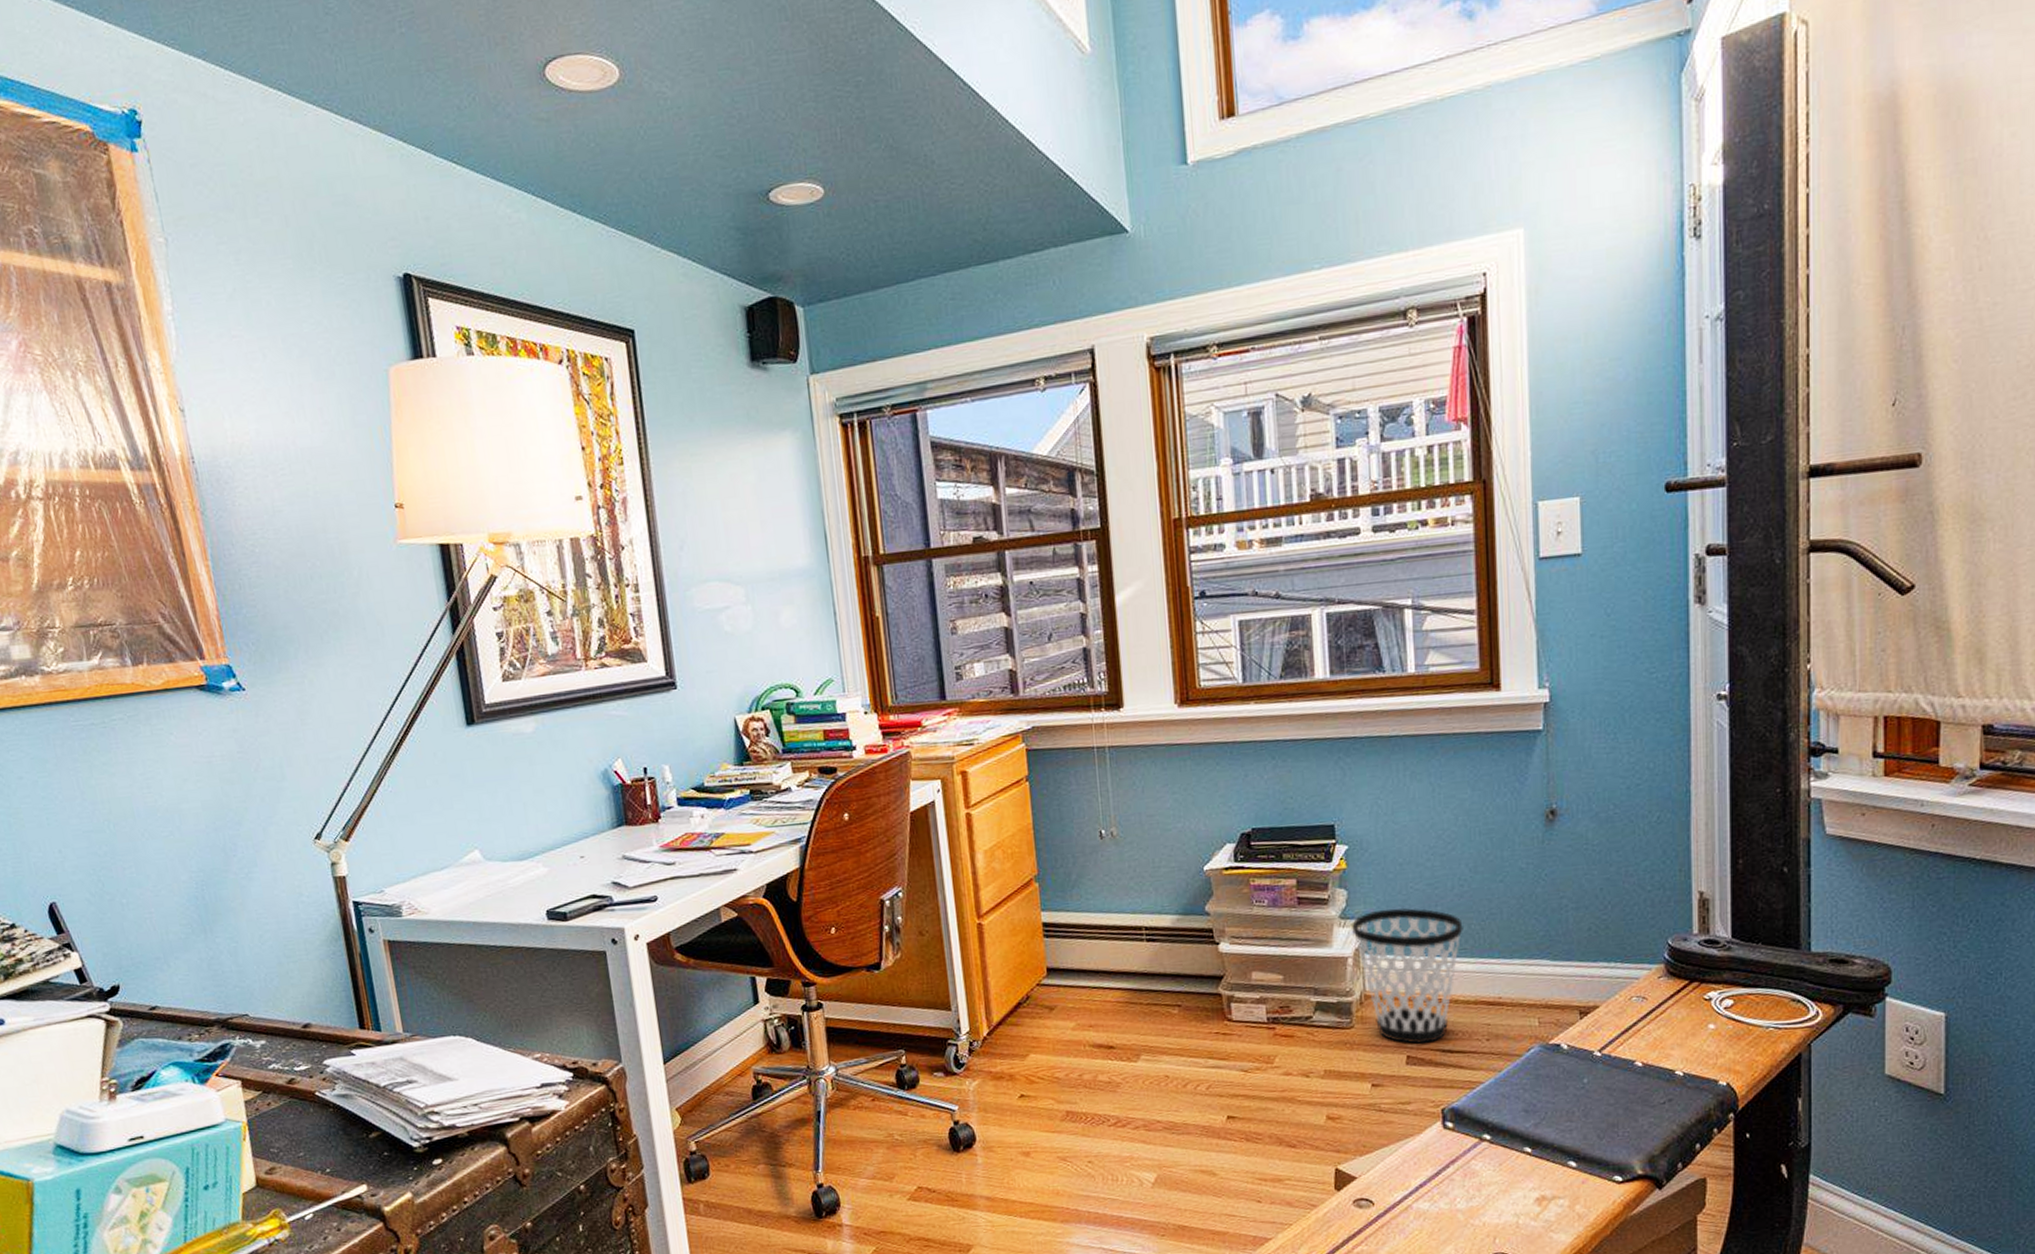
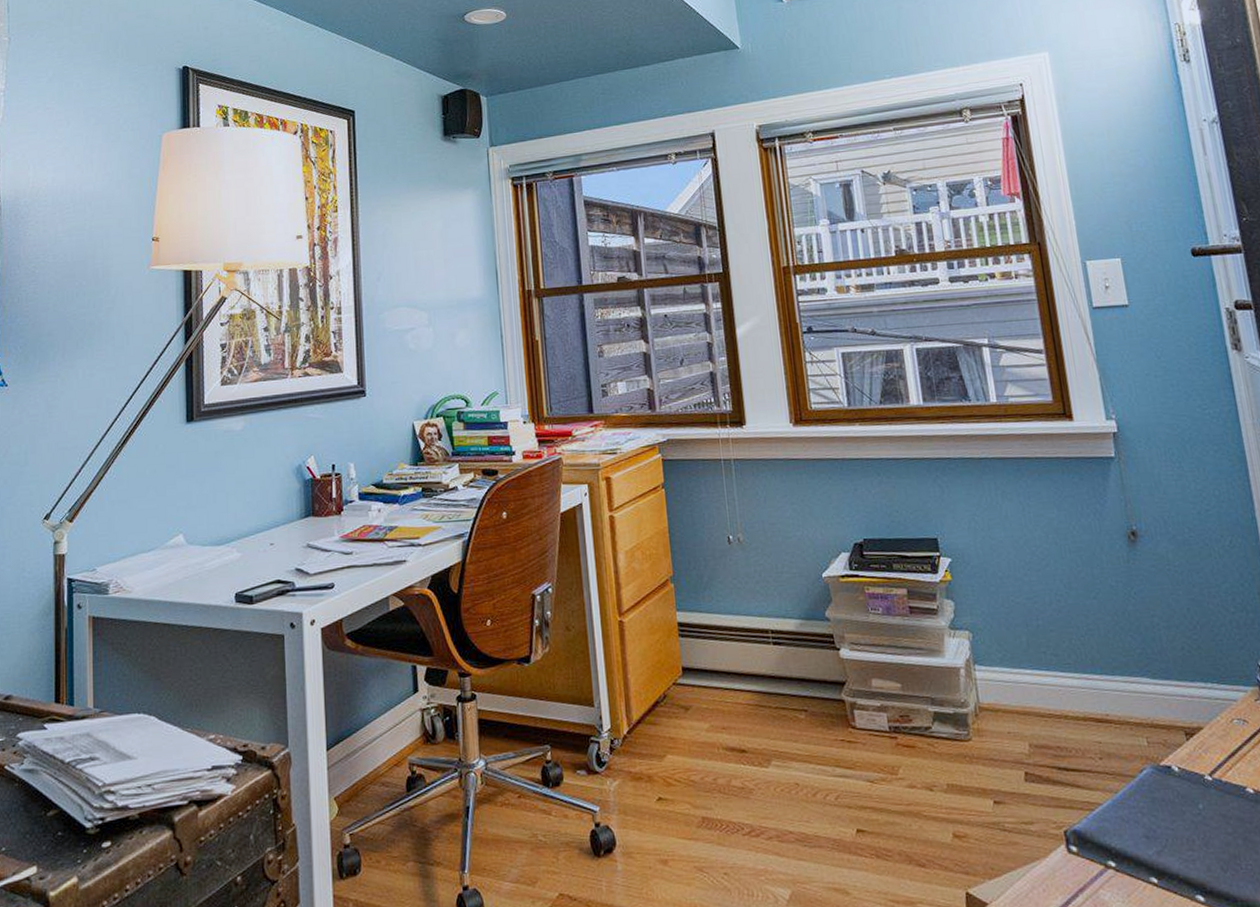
wastebasket: present [1352,907,1463,1045] -> none [961,620,1065,761]

